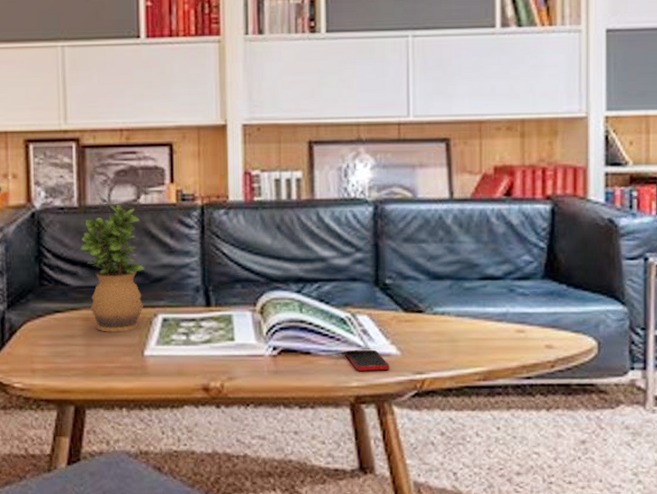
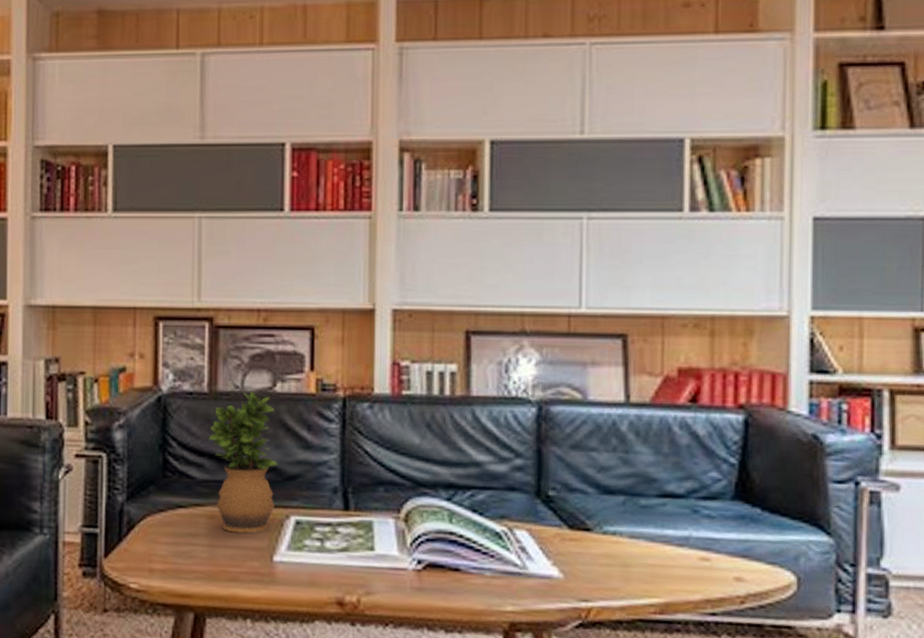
cell phone: present [345,349,390,371] -> none [499,569,550,595]

